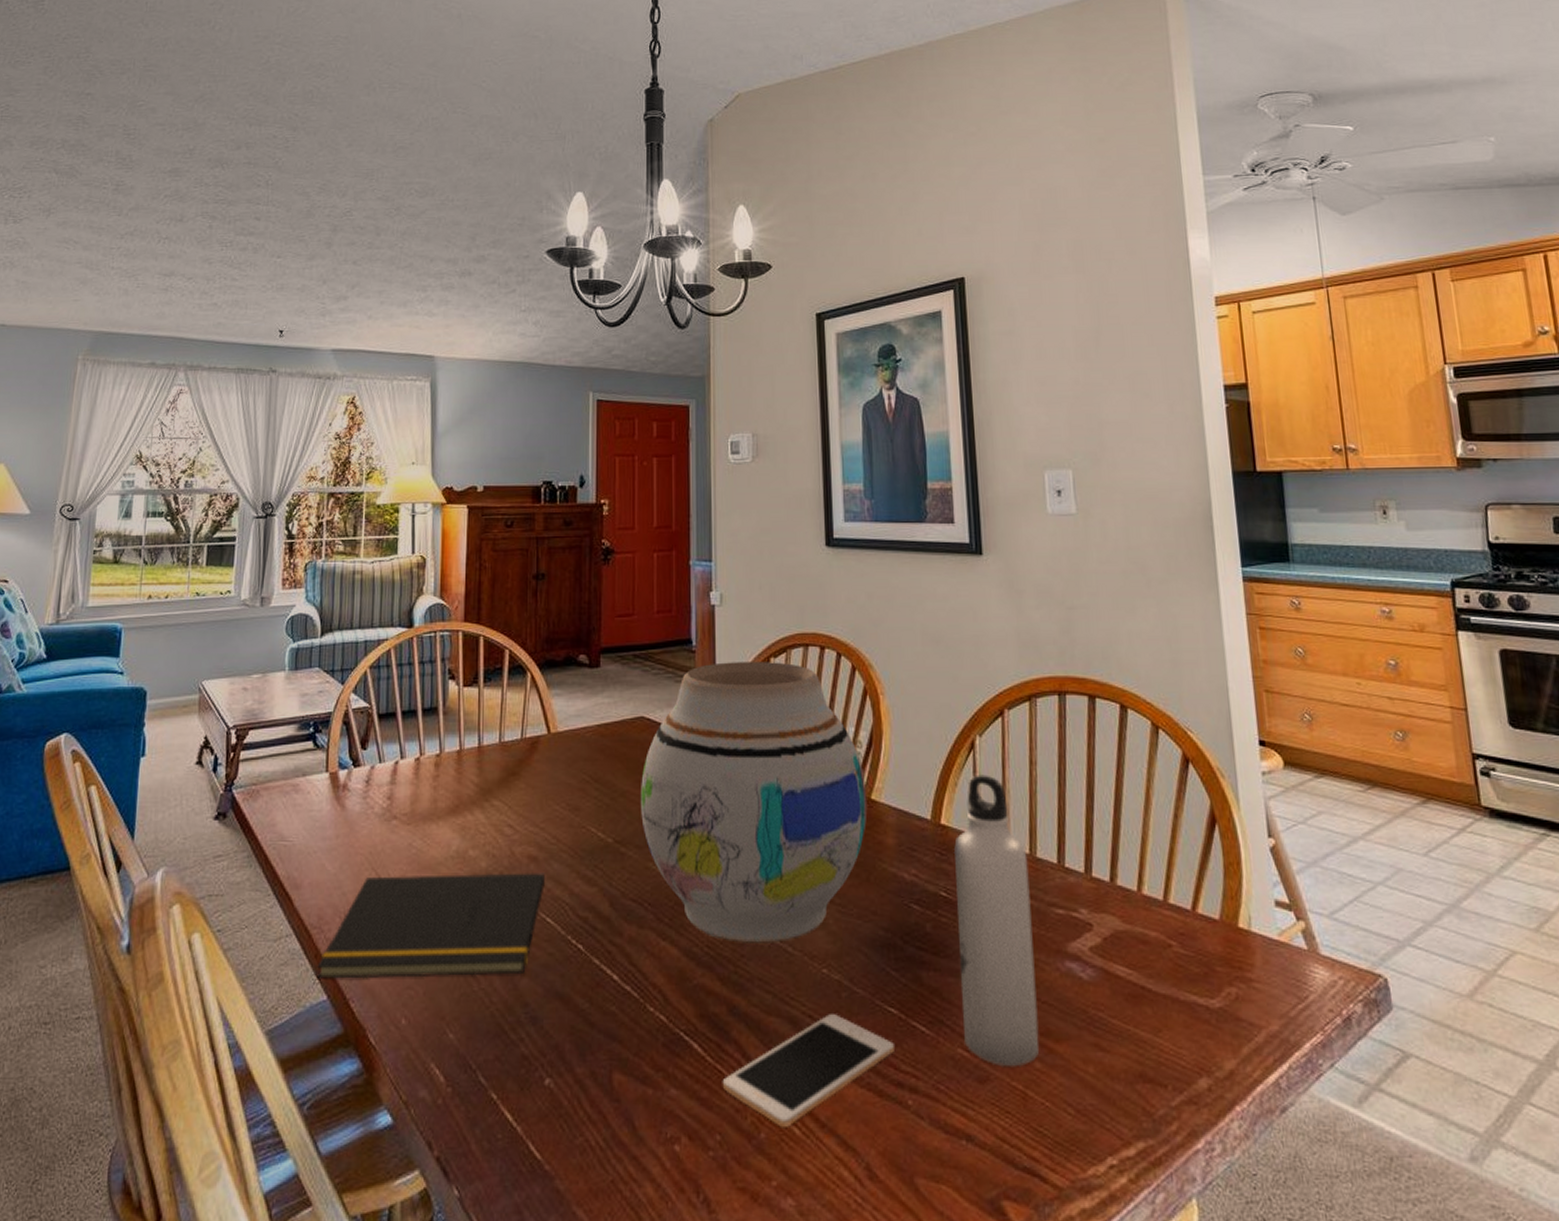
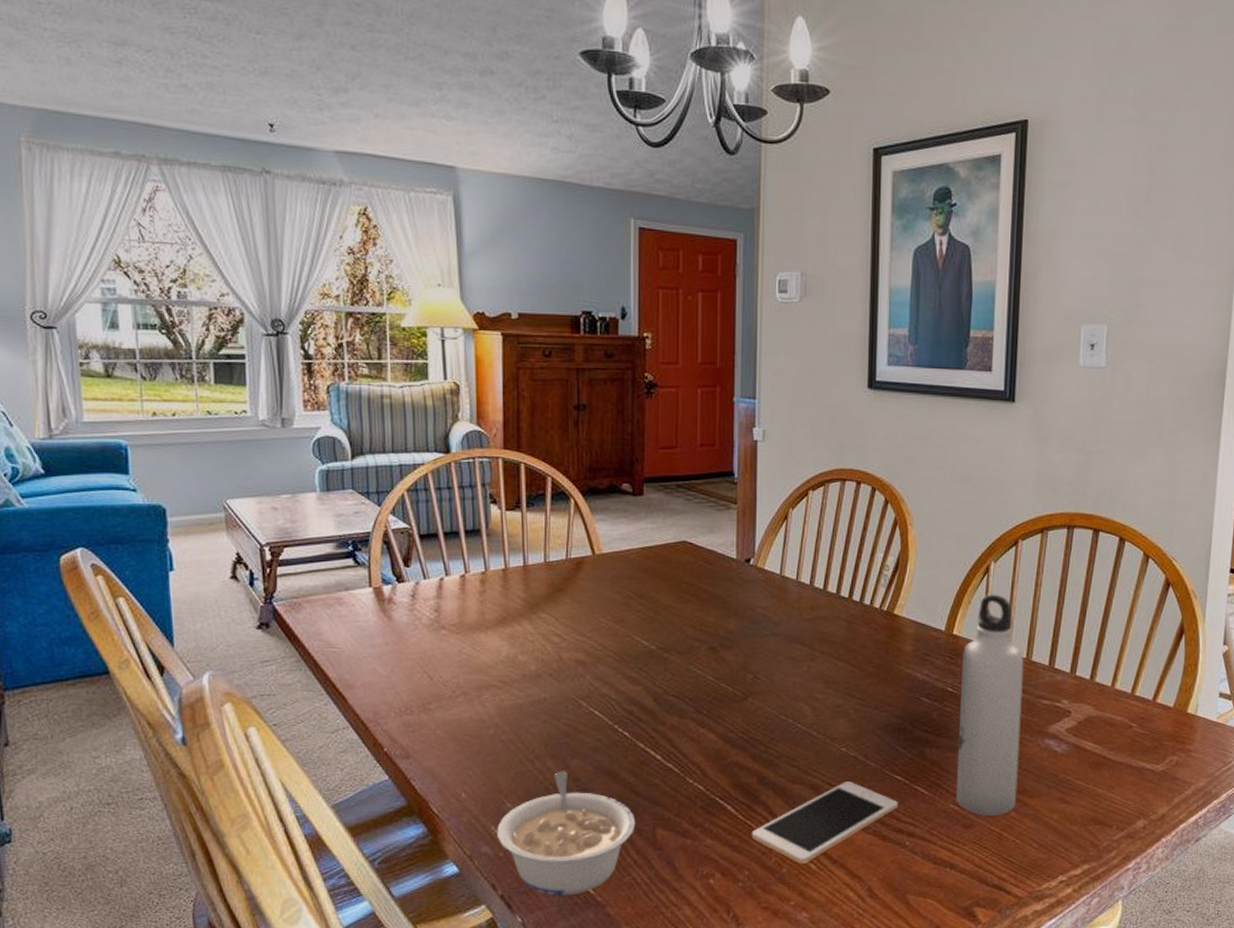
notepad: present [317,873,545,979] -> none [376,674,592,763]
legume: none [437,993,590,1162] -> present [497,771,636,896]
vase: present [641,662,868,945] -> none [683,493,890,730]

